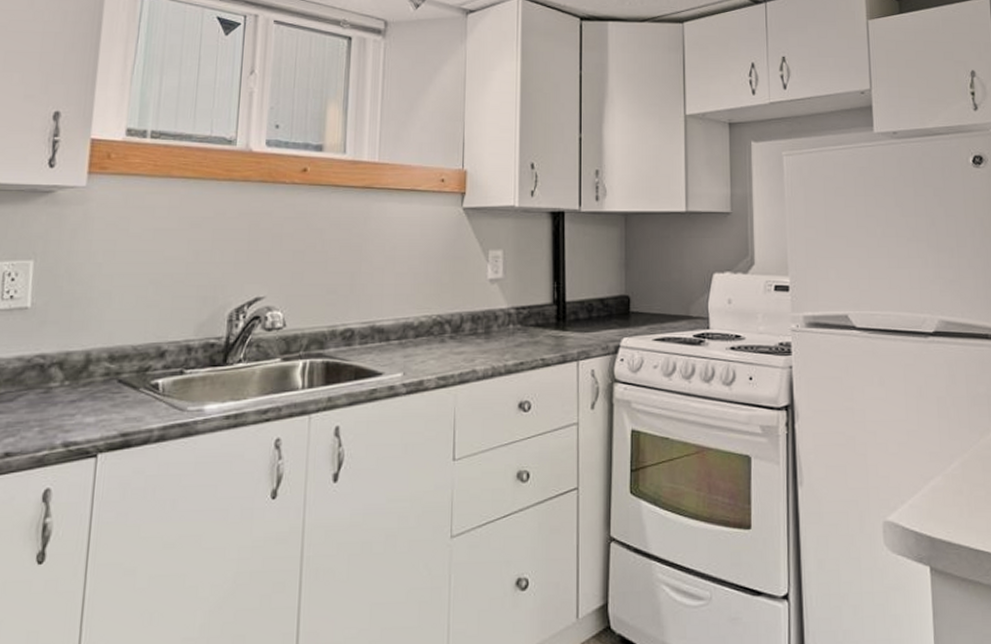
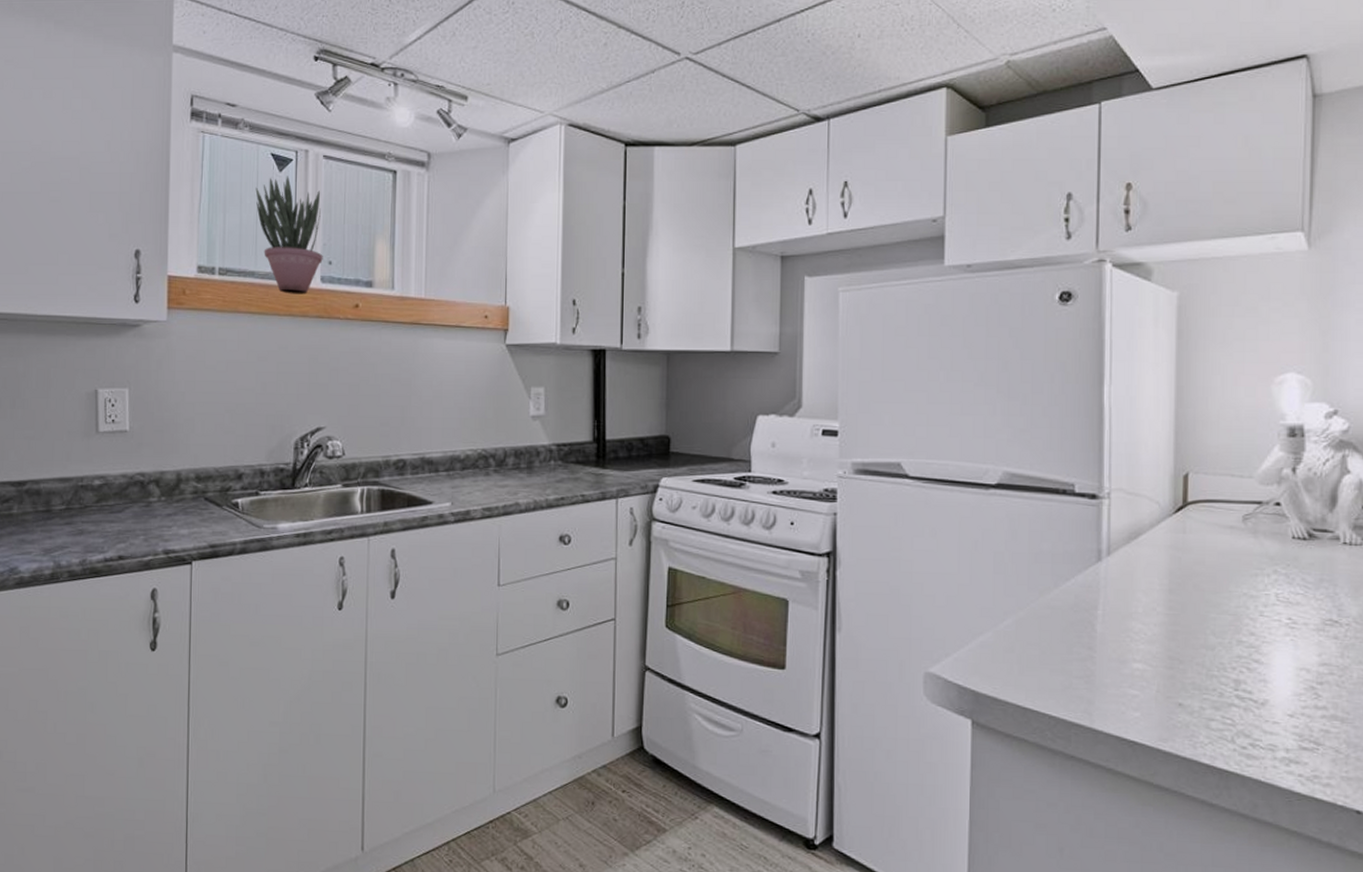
potted plant: none [197,39,270,158] -> present [255,176,323,294]

